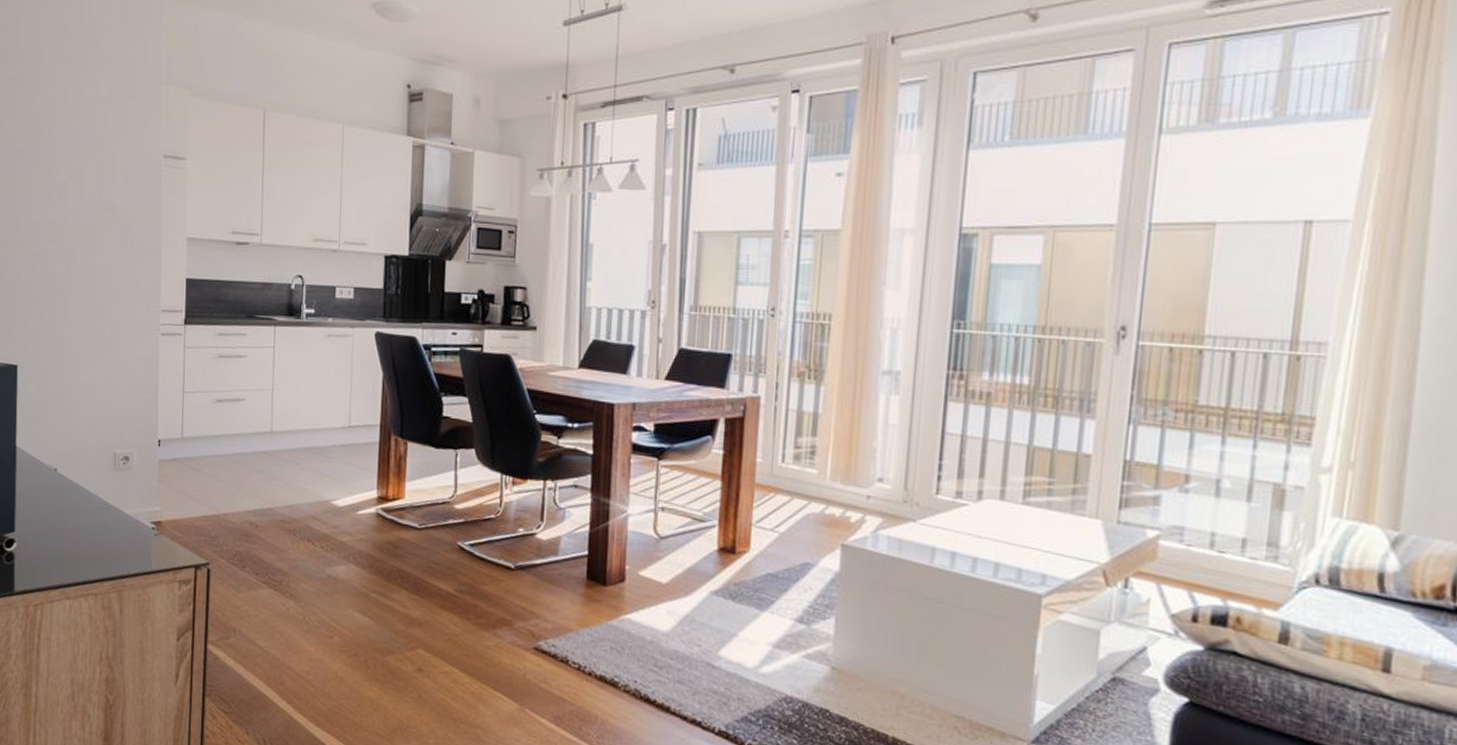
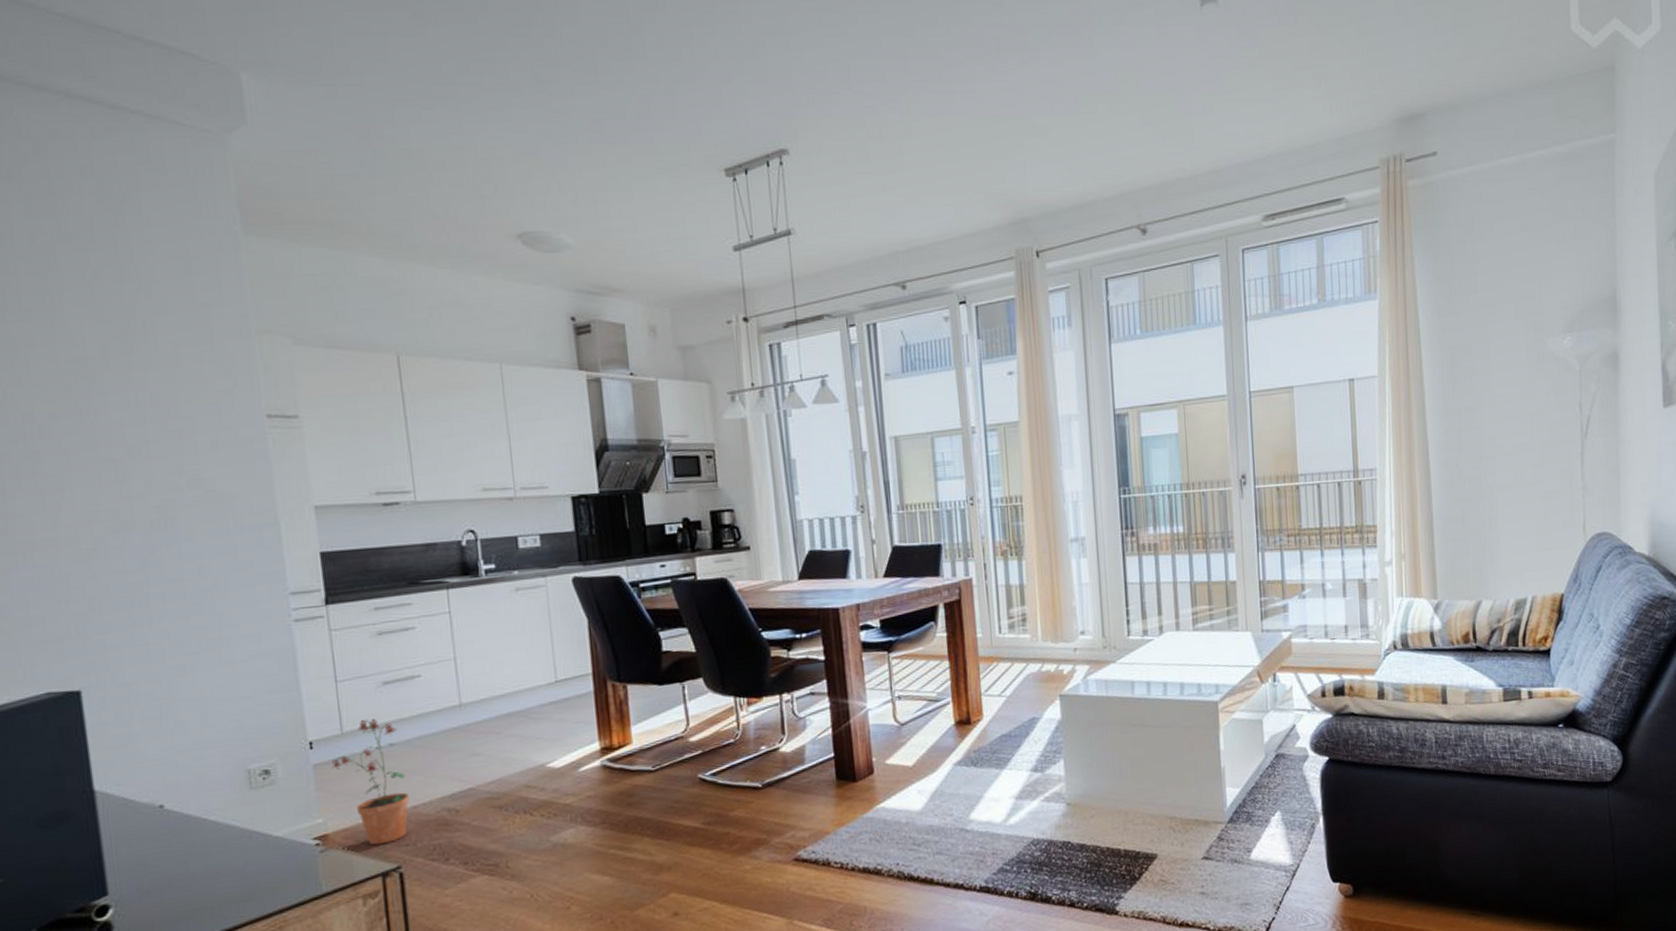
potted plant: none [171,429,223,541] -> present [331,718,410,846]

